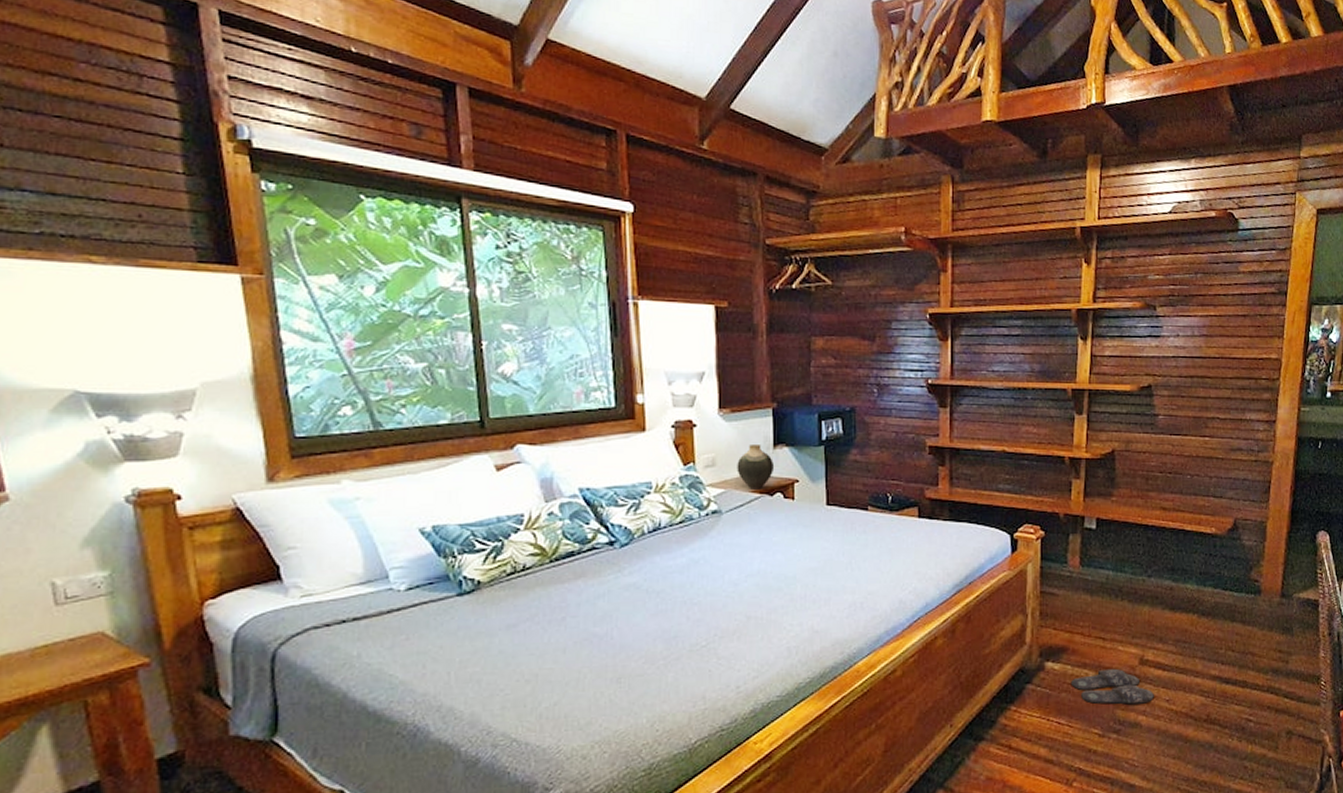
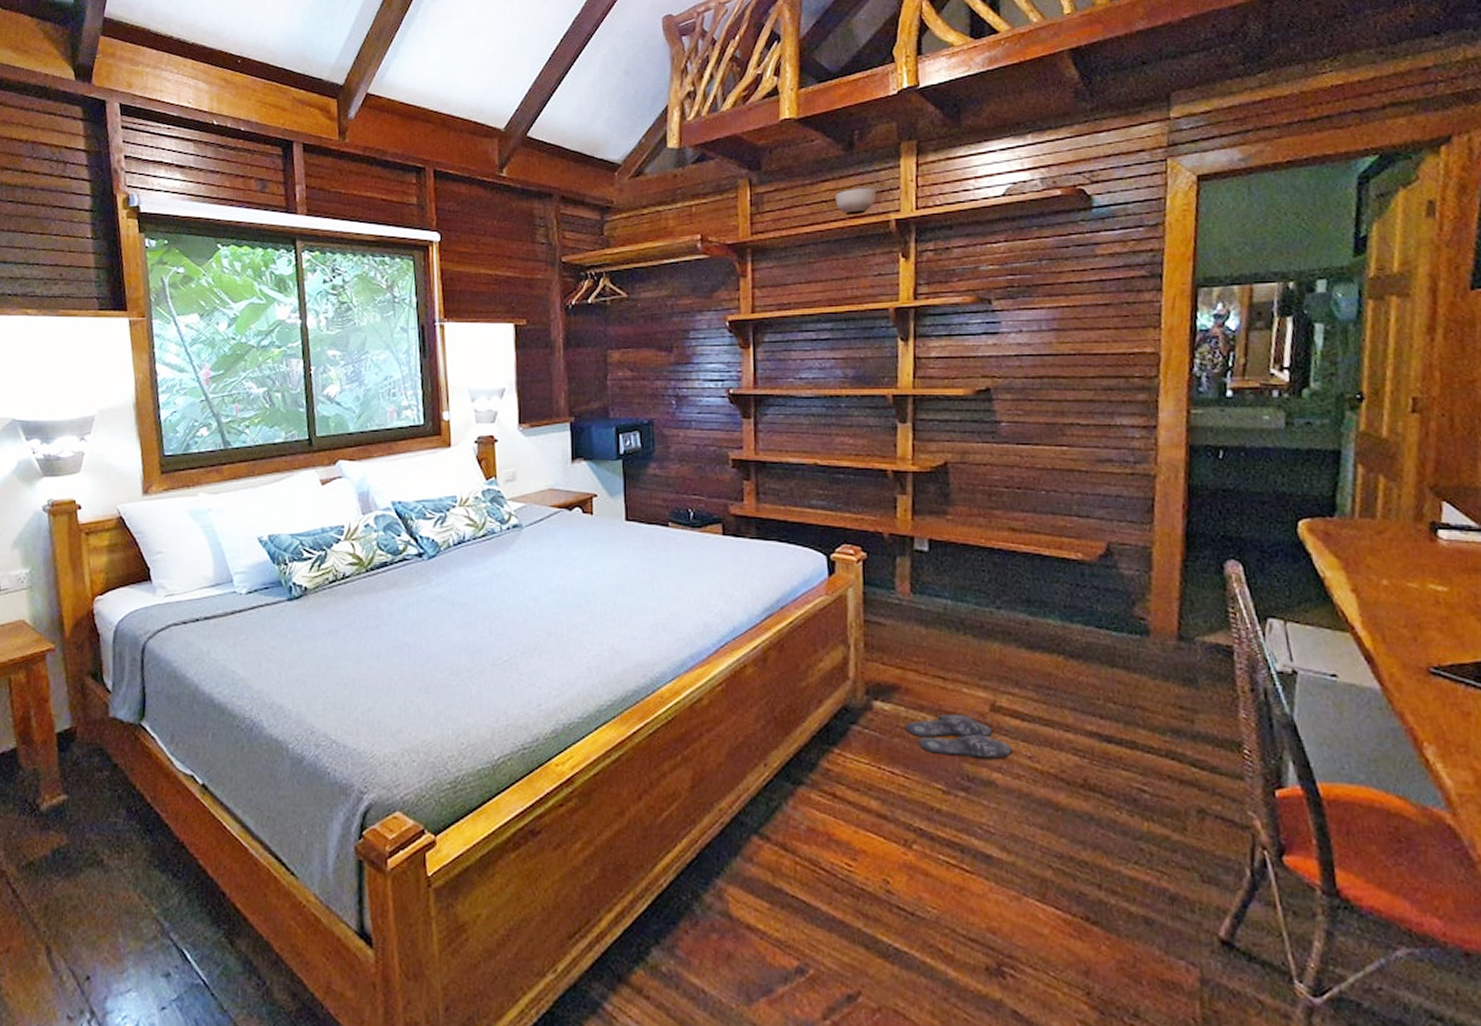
vase: present [737,445,775,490] -> none [536,459,573,504]
bowl: none [1029,194,1066,220] -> present [835,188,877,216]

